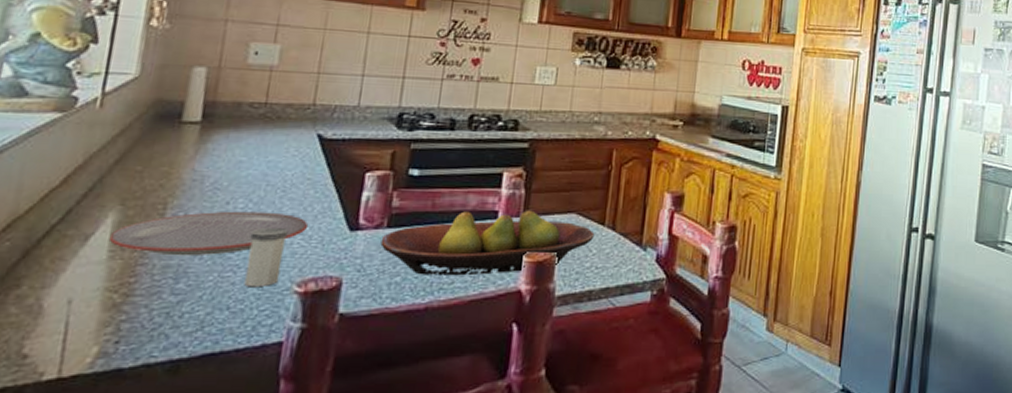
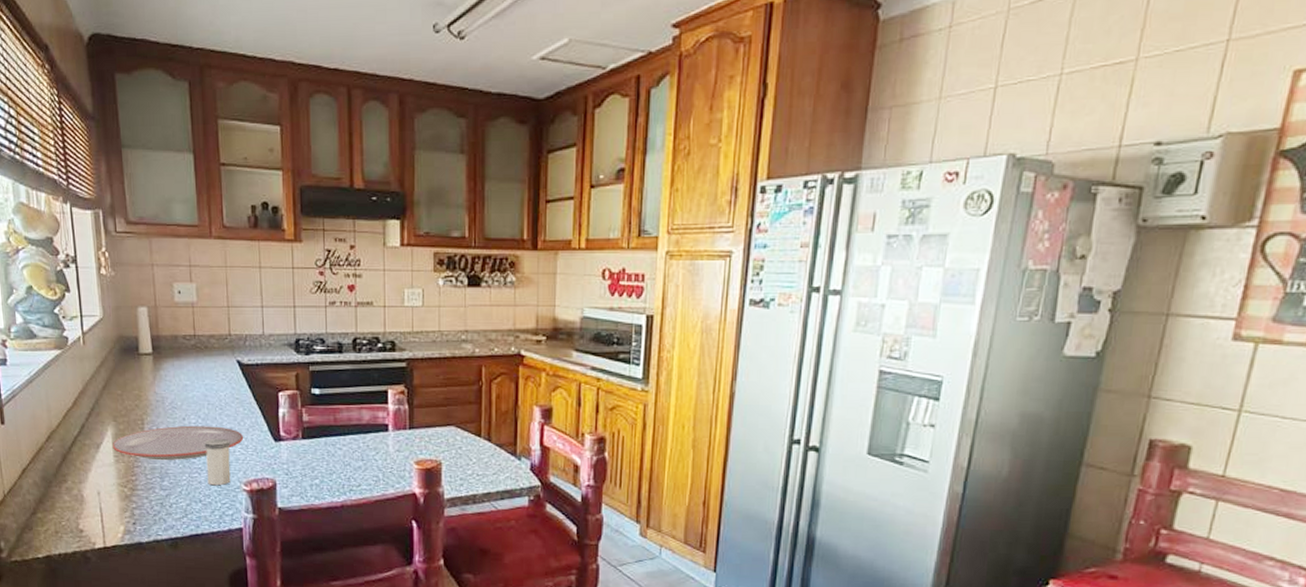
fruit bowl: present [380,210,595,276] -> none [299,423,473,480]

